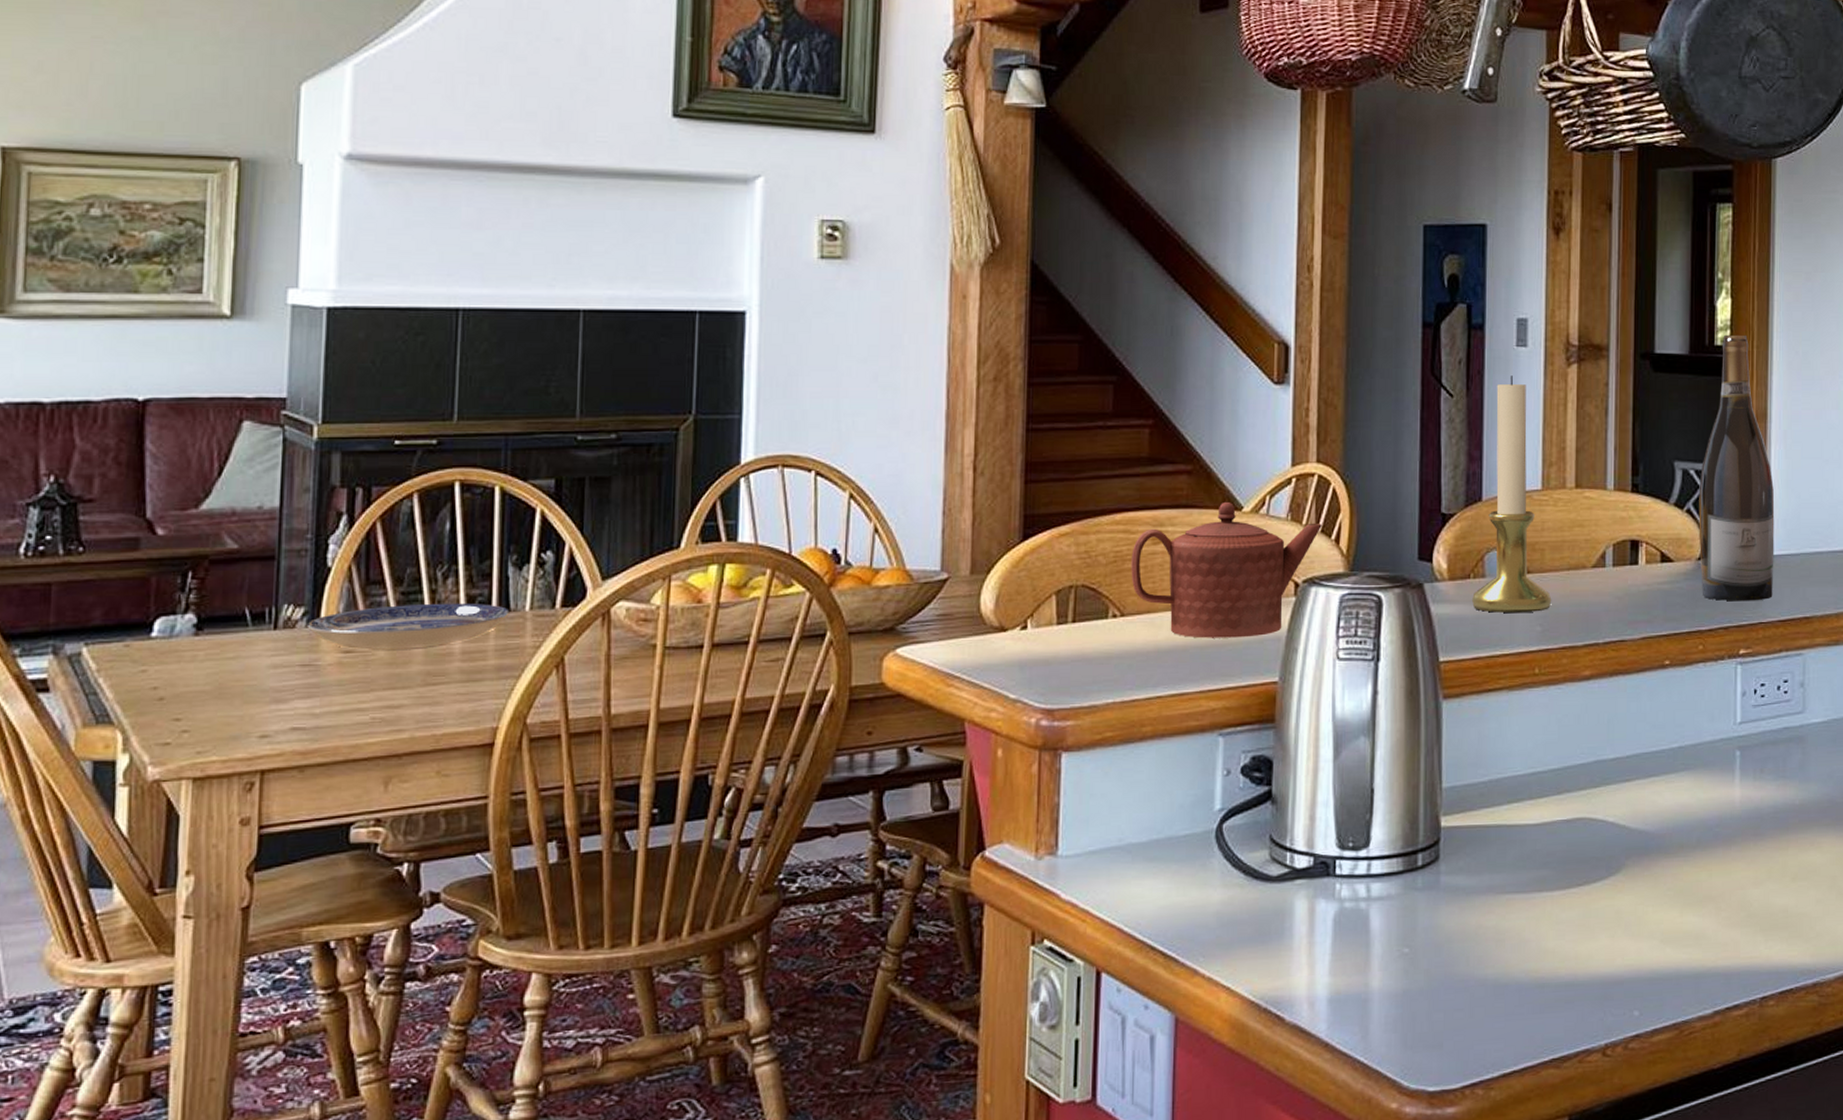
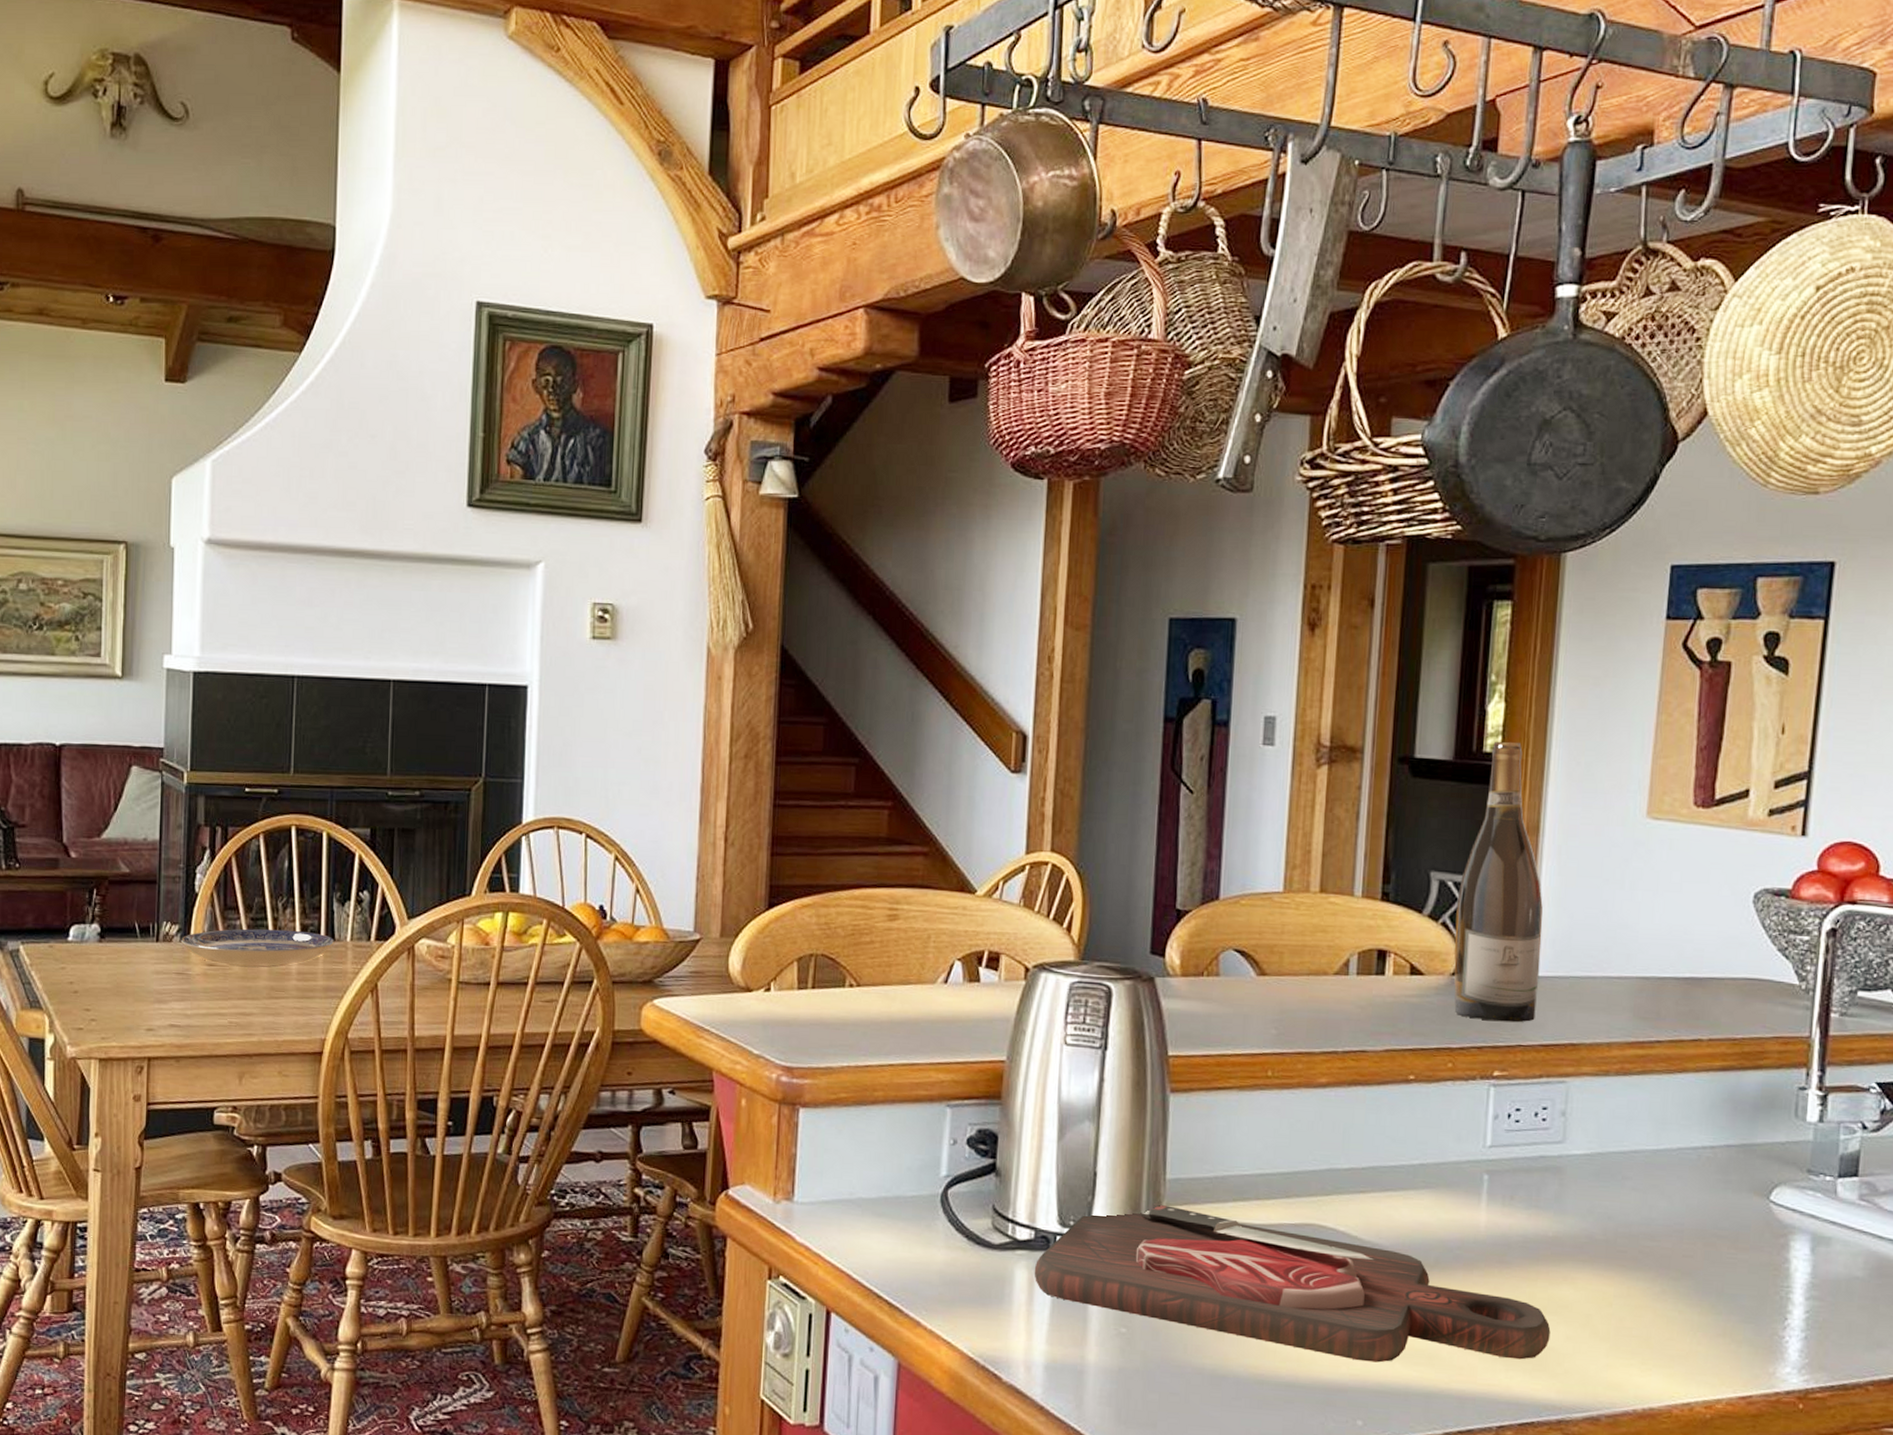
teapot: present [1131,501,1322,639] -> none [867,884,1054,1016]
cutting board: none [1314,814,1802,951] -> present [1034,1204,1551,1363]
candle holder: present [1472,376,1552,613] -> none [1204,774,1289,1015]

